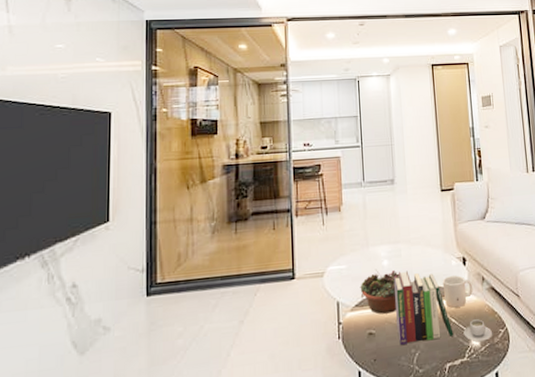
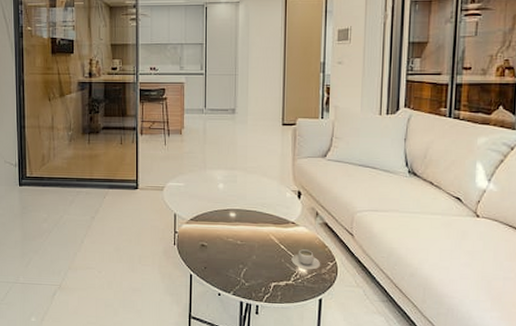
succulent planter: present [360,269,400,314] -> none [196,190,234,231]
books: present [393,271,454,345] -> none [227,196,281,261]
mug: present [442,275,474,308] -> none [275,207,306,236]

